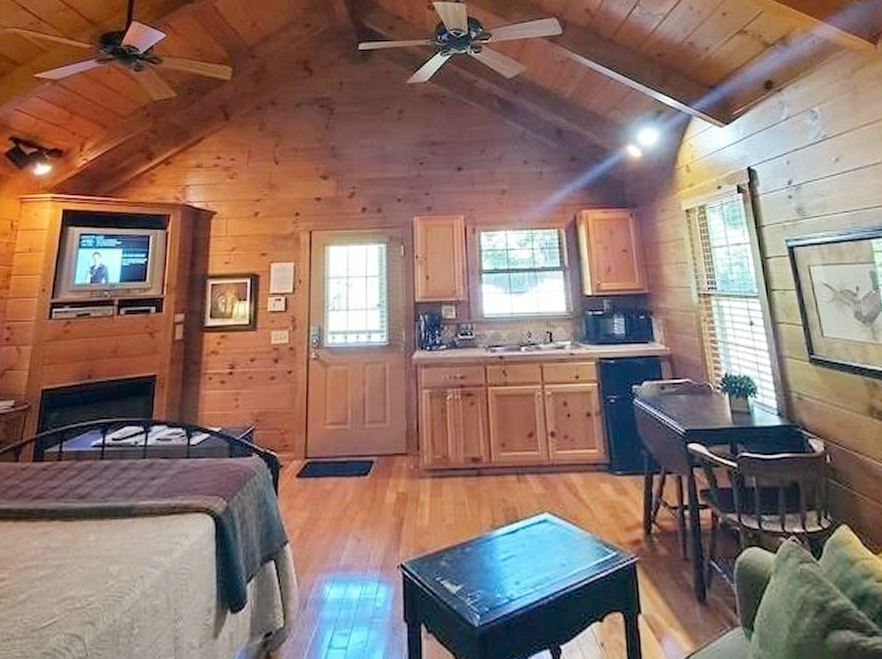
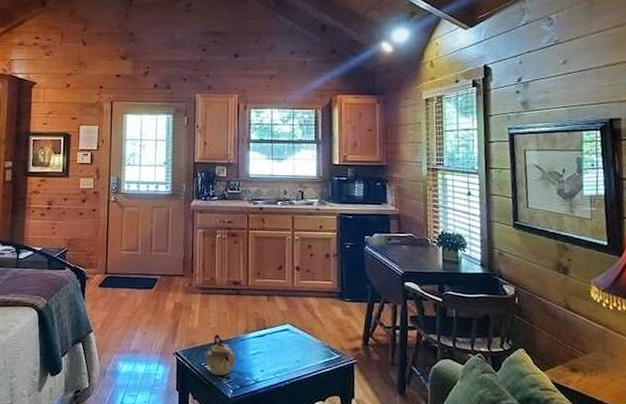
teapot: none [440,534,481,594] -> present [205,334,236,376]

